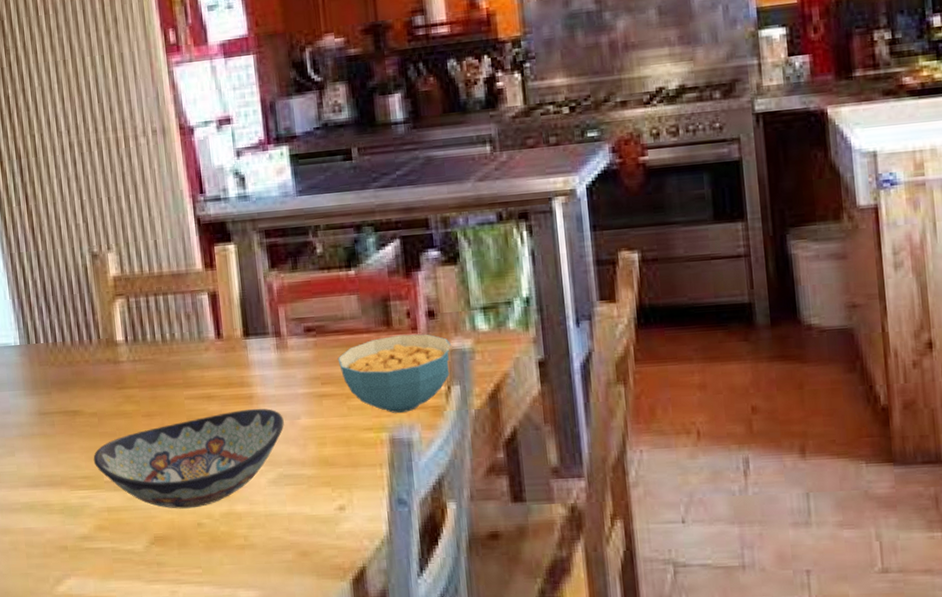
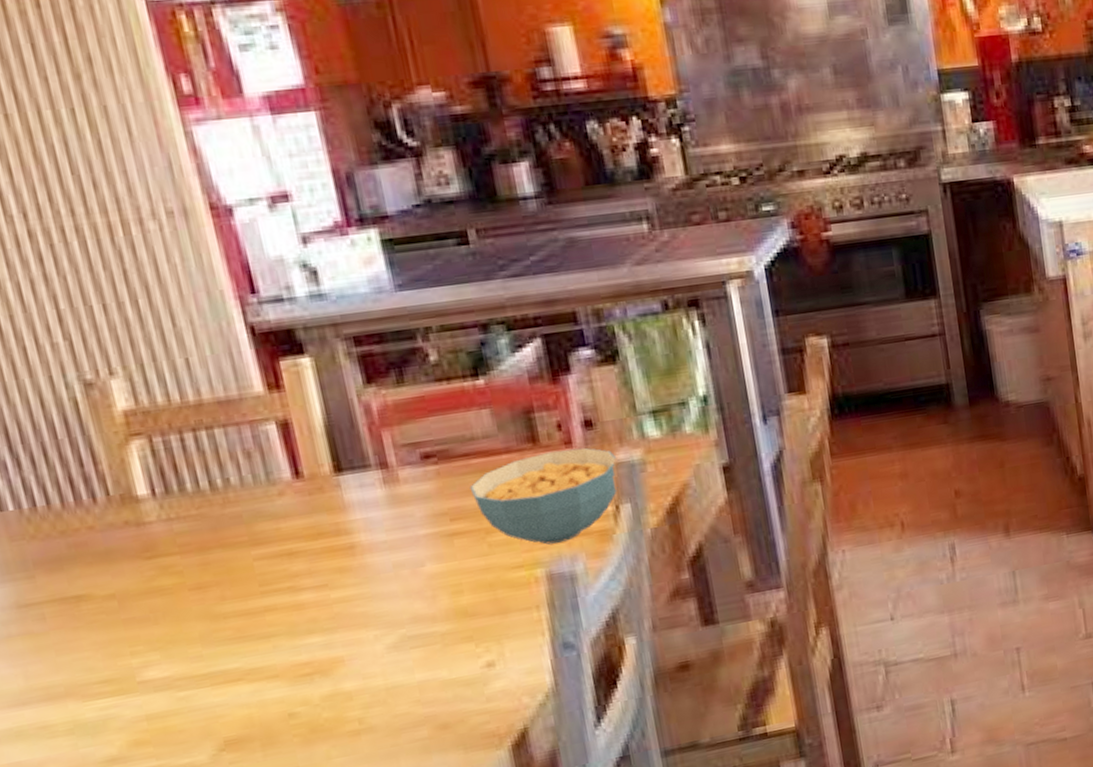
decorative bowl: present [93,408,284,509] -> none [115,558,403,702]

